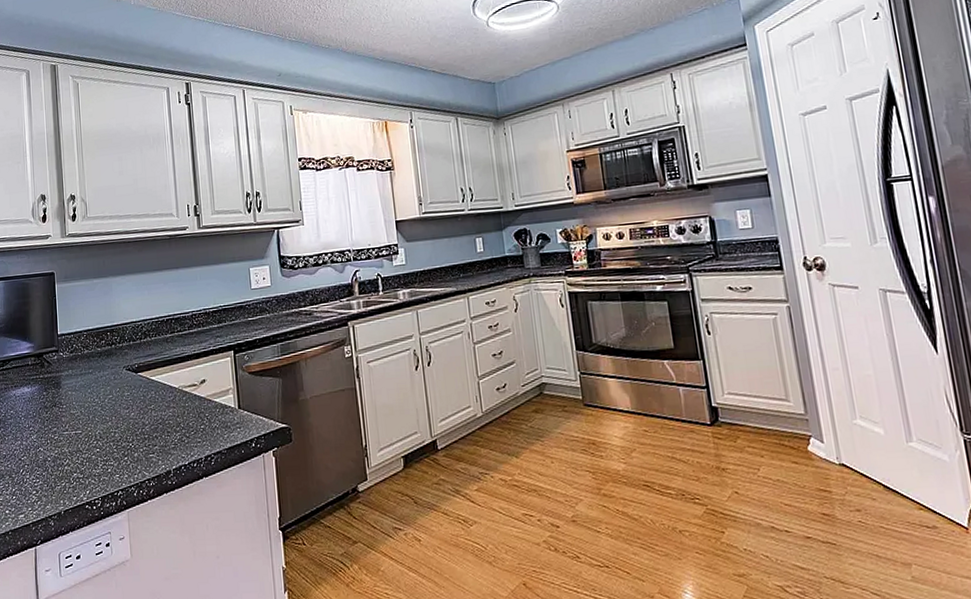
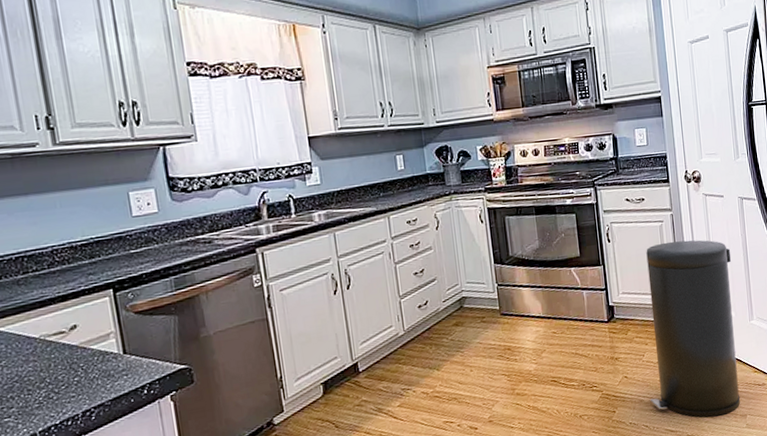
pedal bin: none [756,337,900,559] -> present [646,240,741,418]

